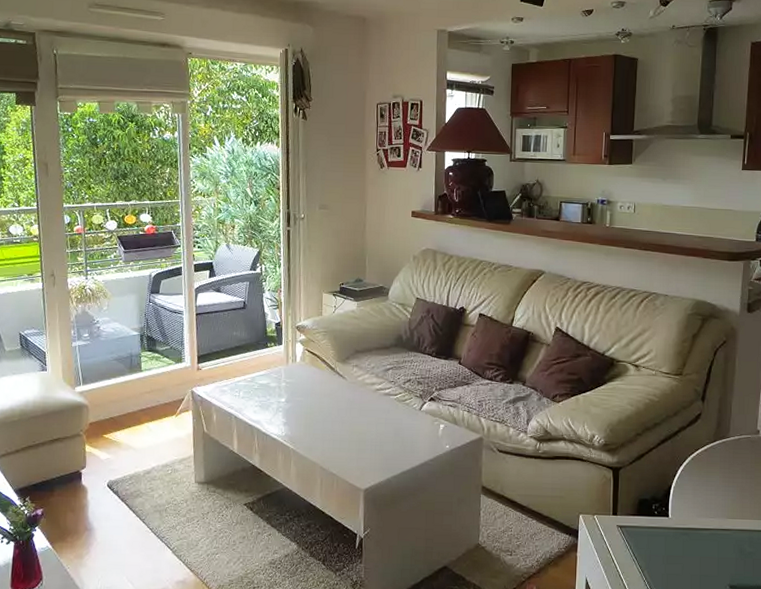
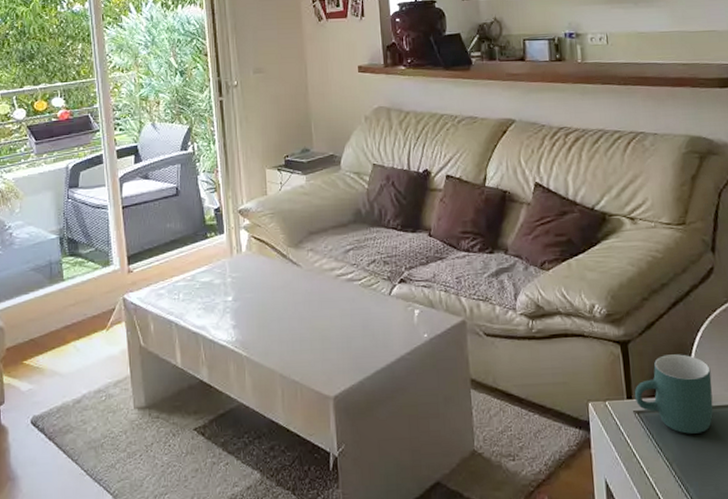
mug: none [619,482,687,549] -> present [634,354,714,434]

